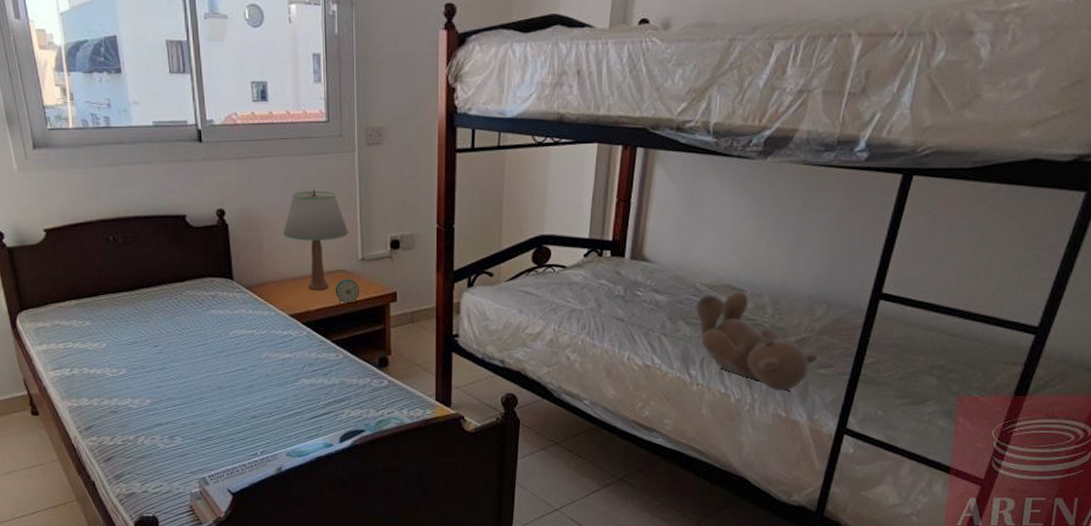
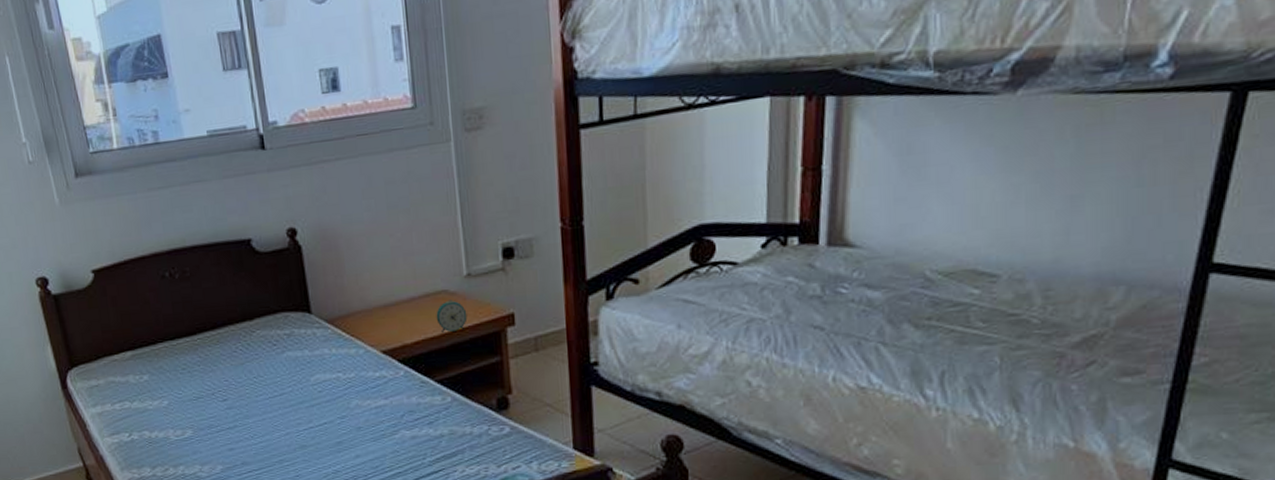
table lamp: present [282,189,349,291] -> none [367,193,449,320]
teddy bear: present [695,291,818,392] -> none [926,276,1118,413]

